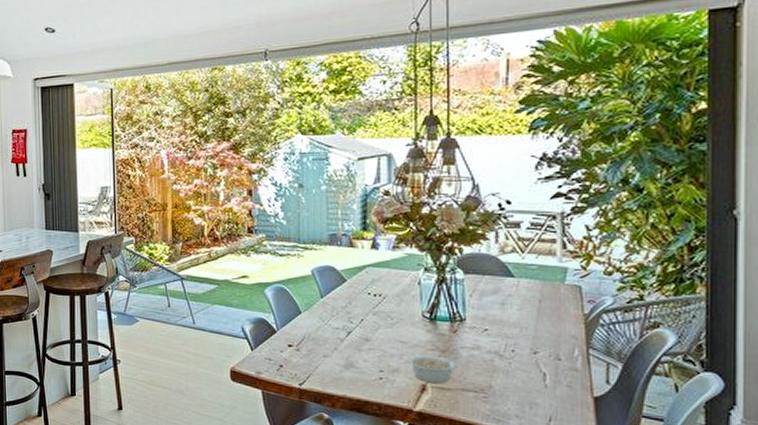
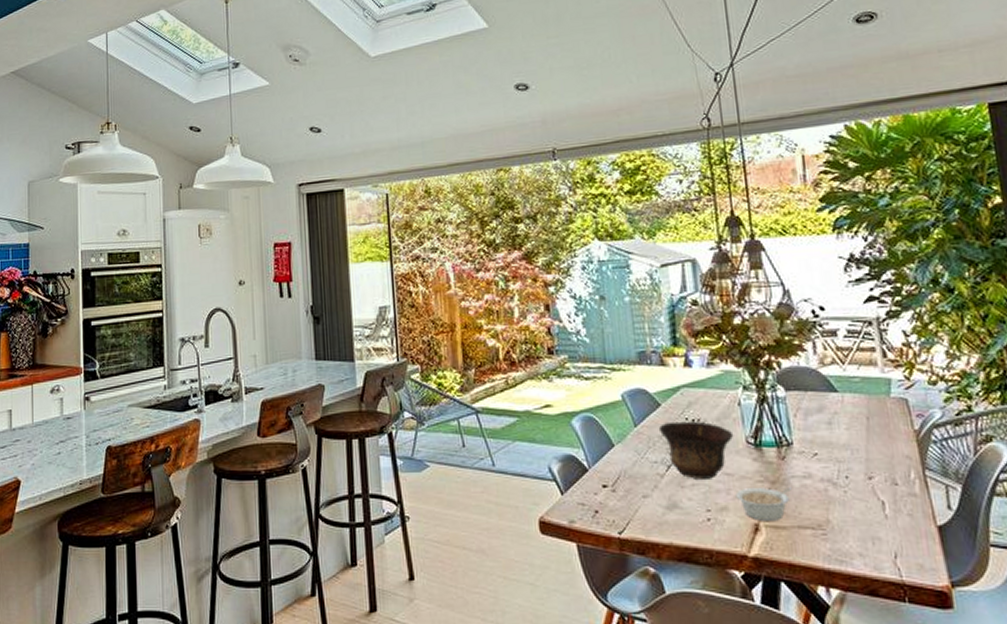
bowl: none [342,295,412,345] -> present [658,421,734,479]

